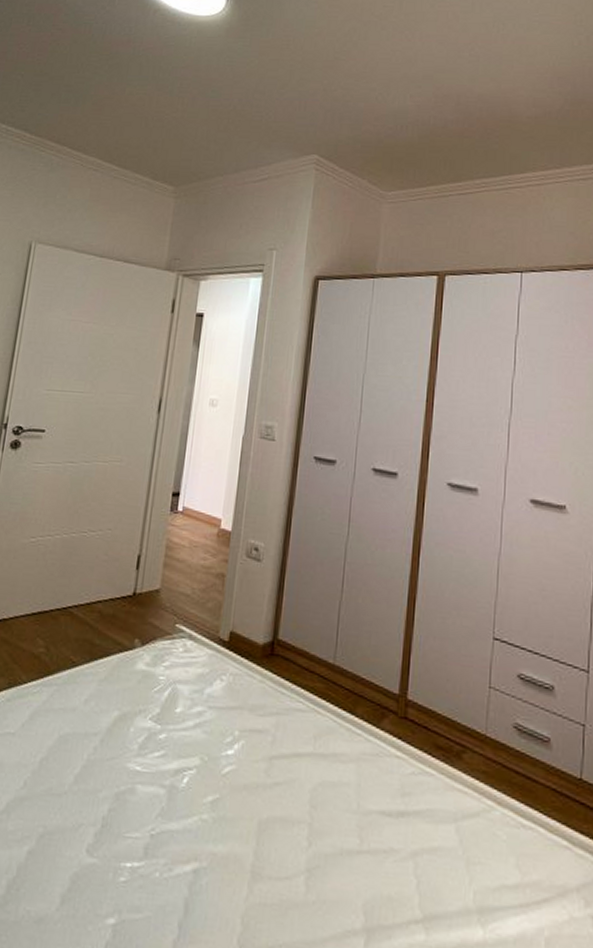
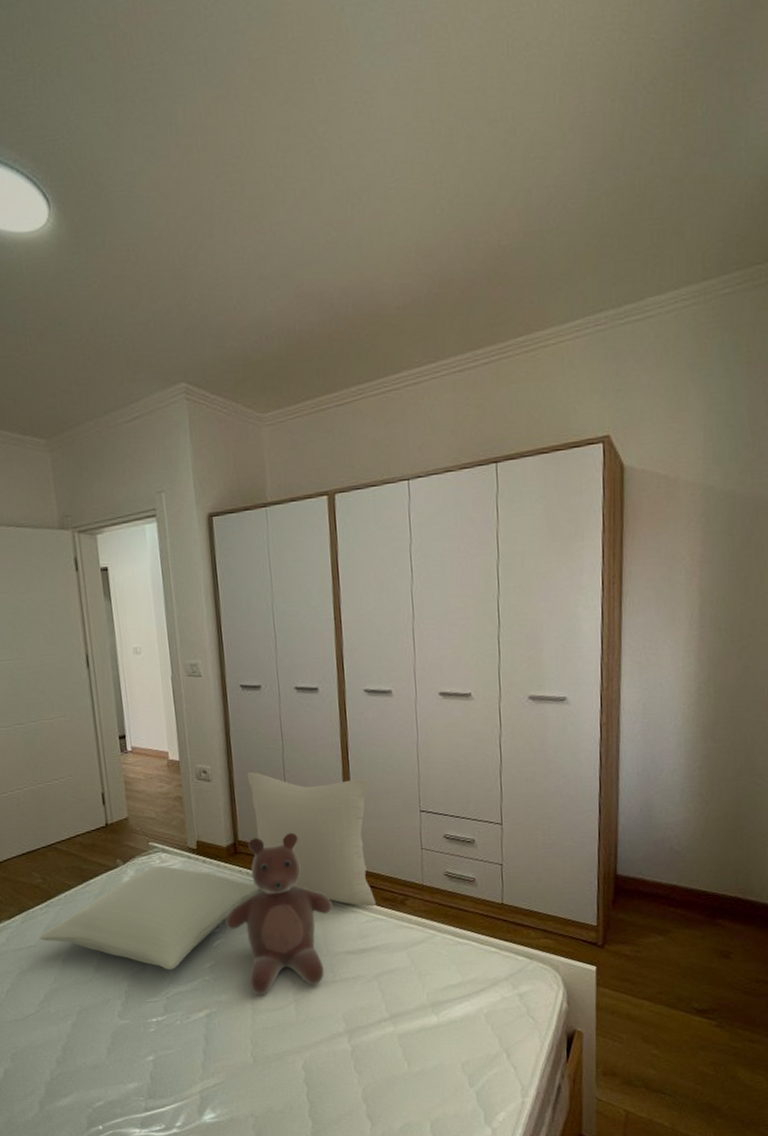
pillow: none [23,654,291,797] -> present [40,865,260,970]
teddy bear: none [242,639,374,855] -> present [225,832,333,996]
pillow: none [285,558,438,755] -> present [246,772,376,907]

